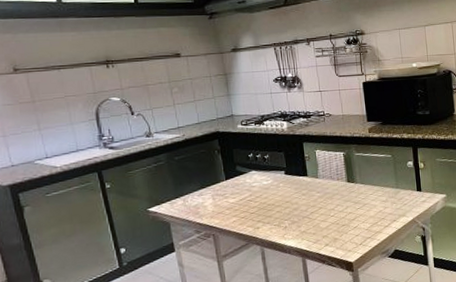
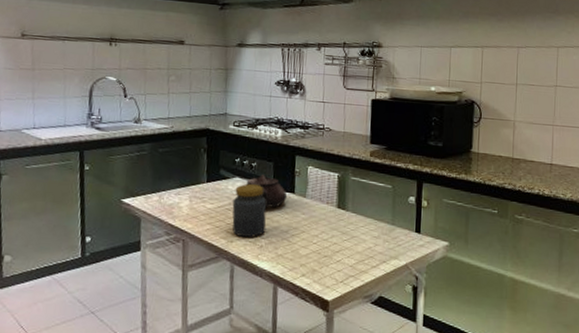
jar: none [252,174,287,222] -> present [232,184,267,237]
teapot: none [262,164,302,194] -> present [246,175,288,209]

